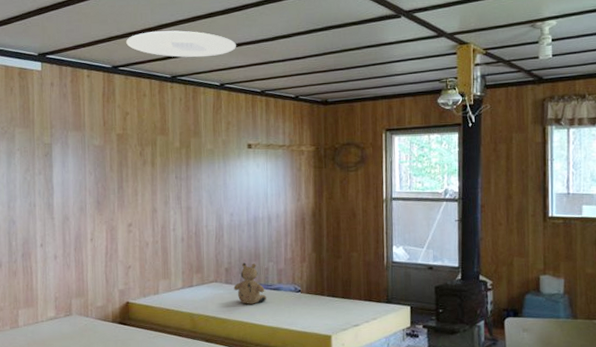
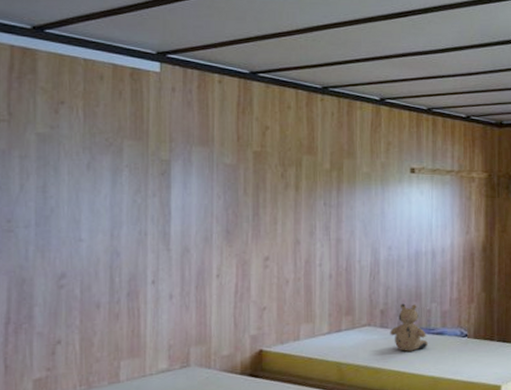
ceiling light: present [126,30,236,58] -> none [268,34,400,67]

